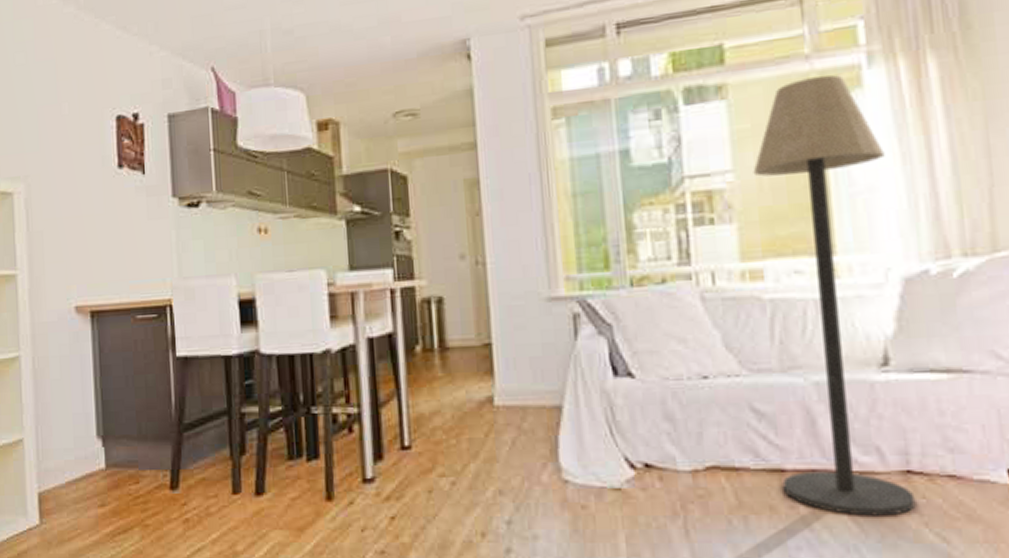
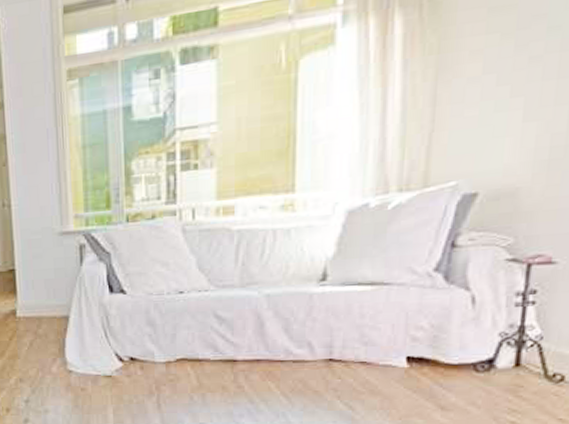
floor lamp: present [753,74,916,516] -> none [233,33,346,392]

